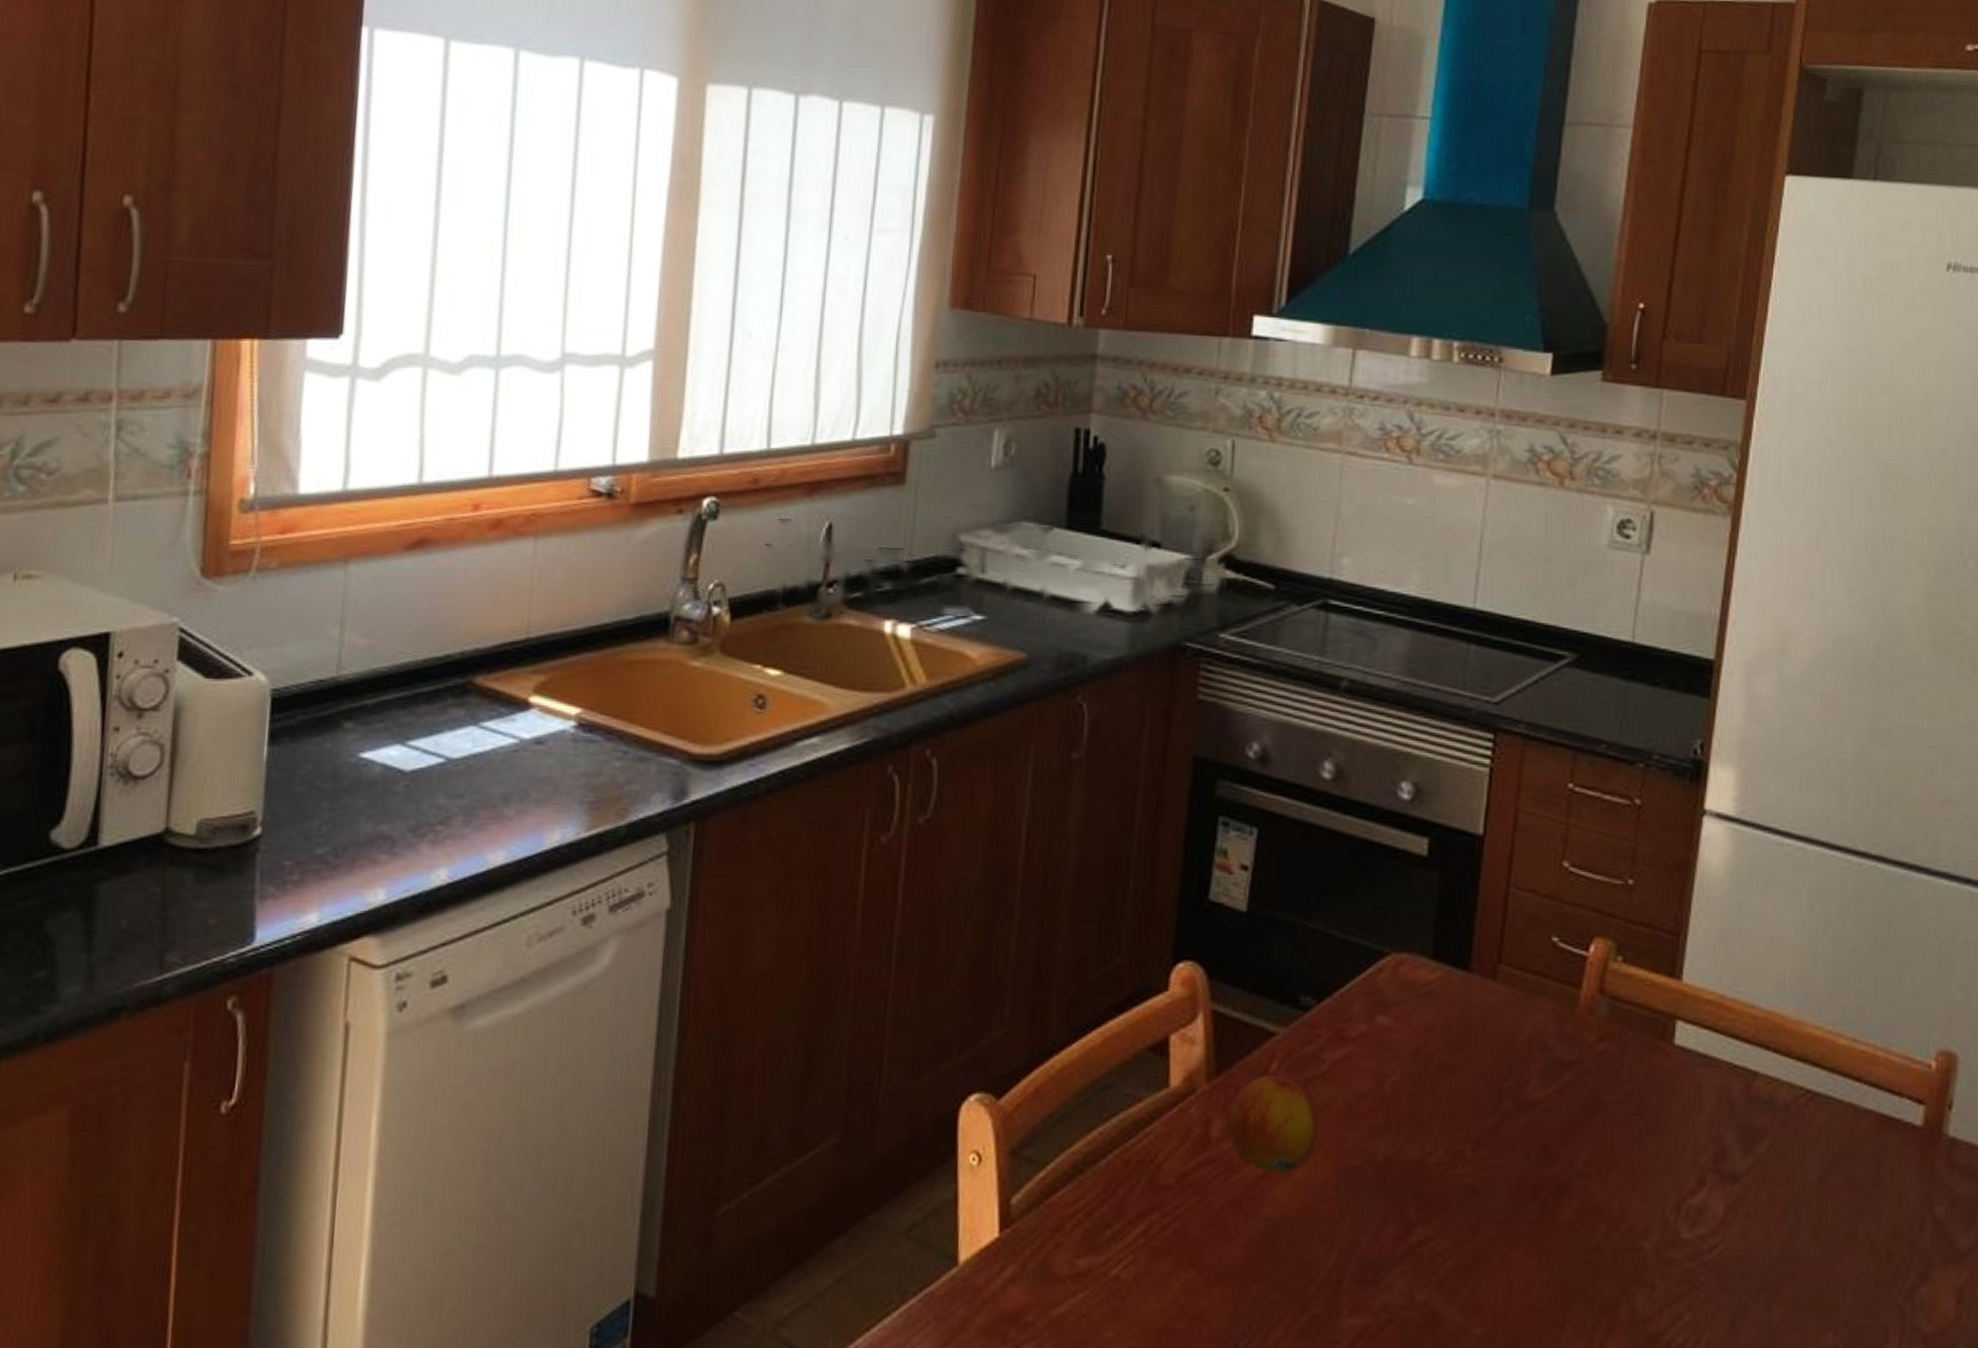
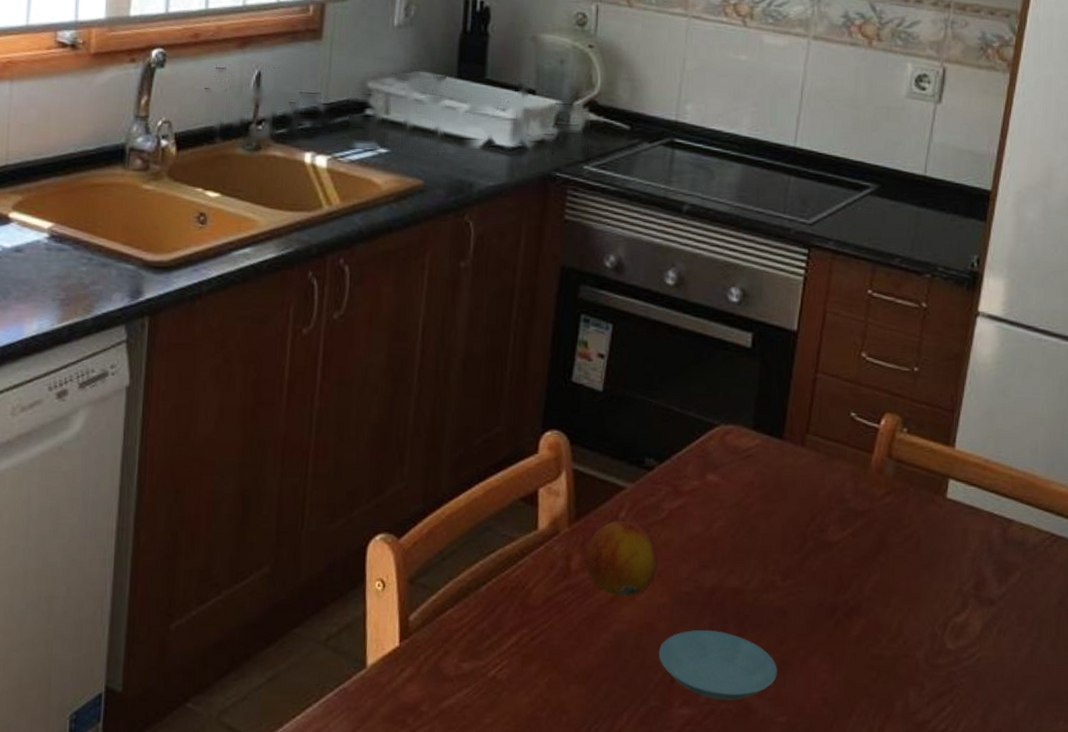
saucer: none [1321,1214,1471,1307] -> present [658,629,778,700]

